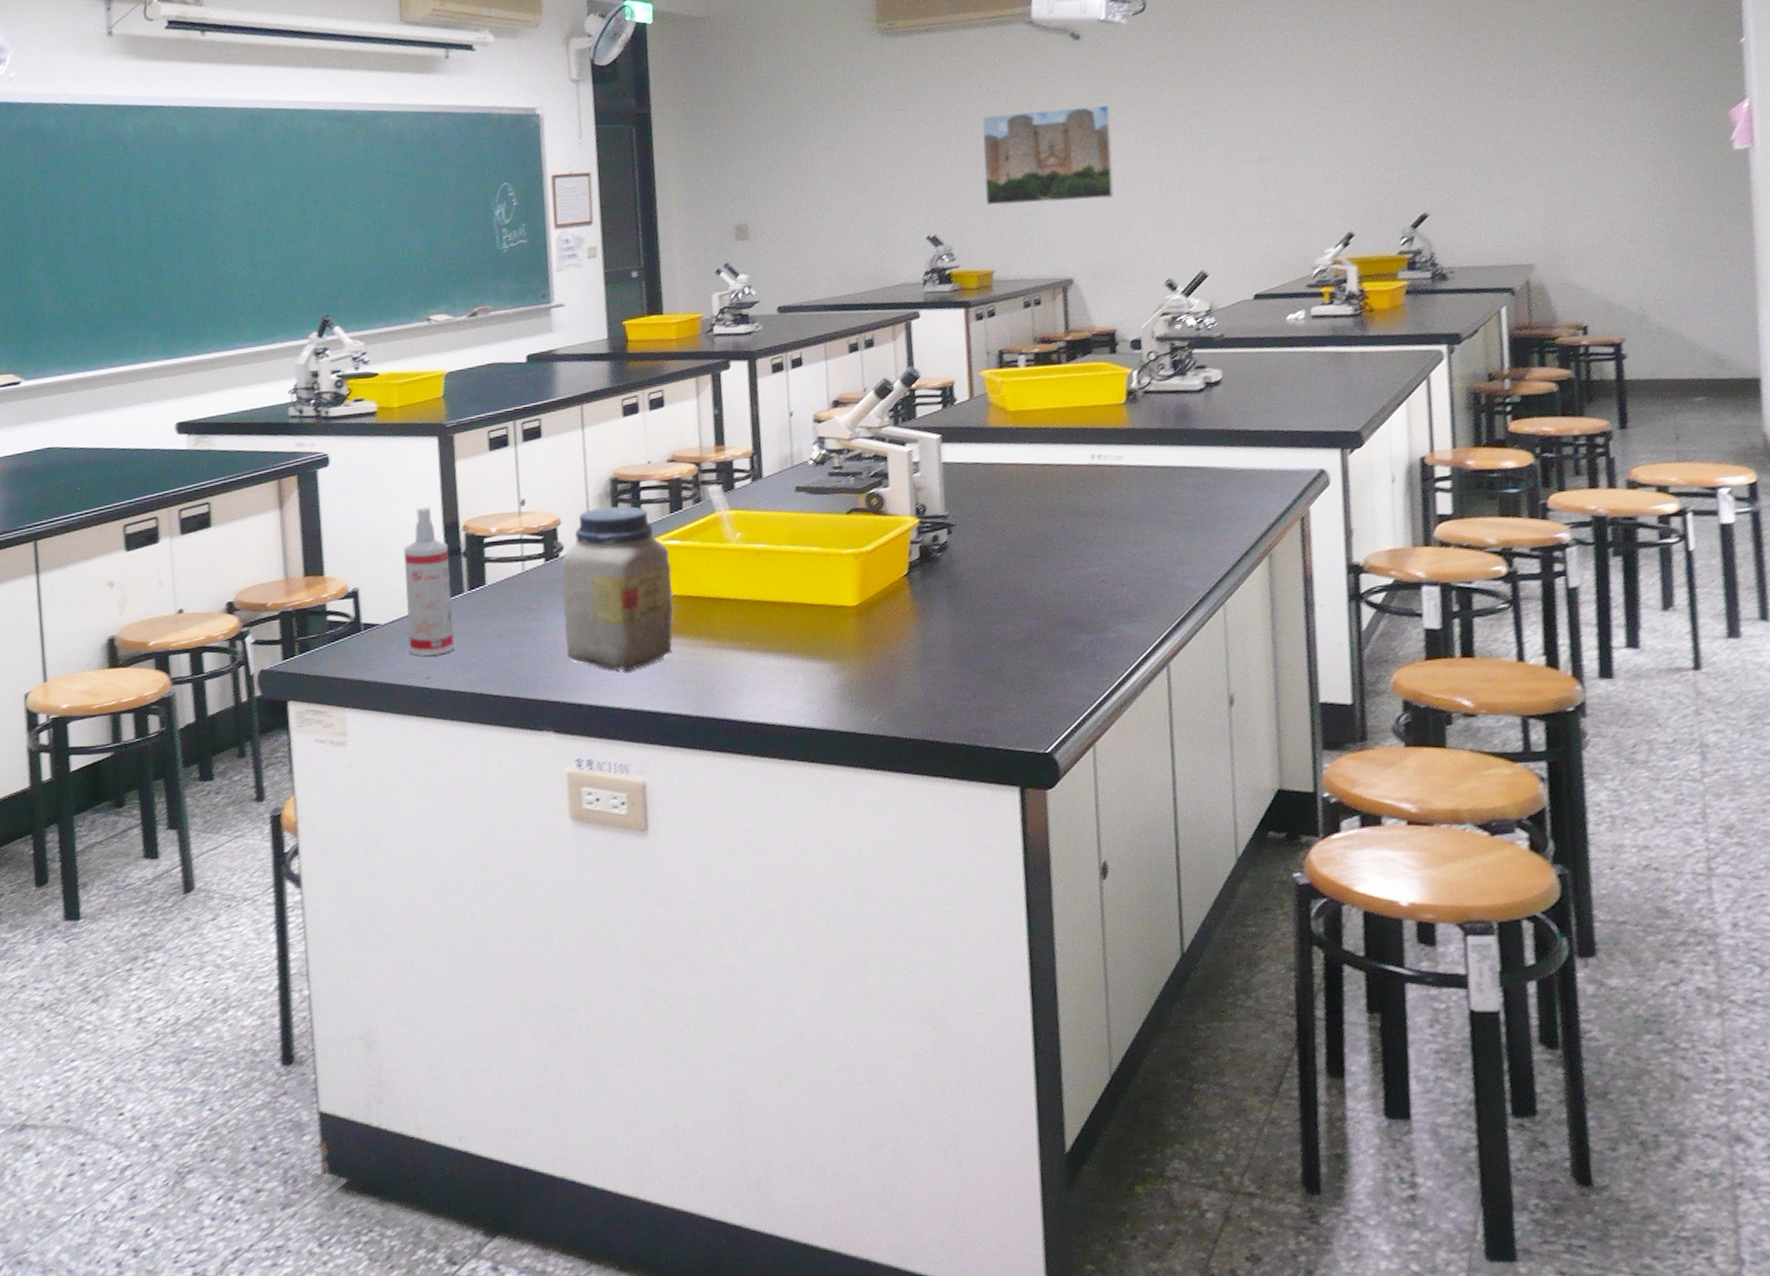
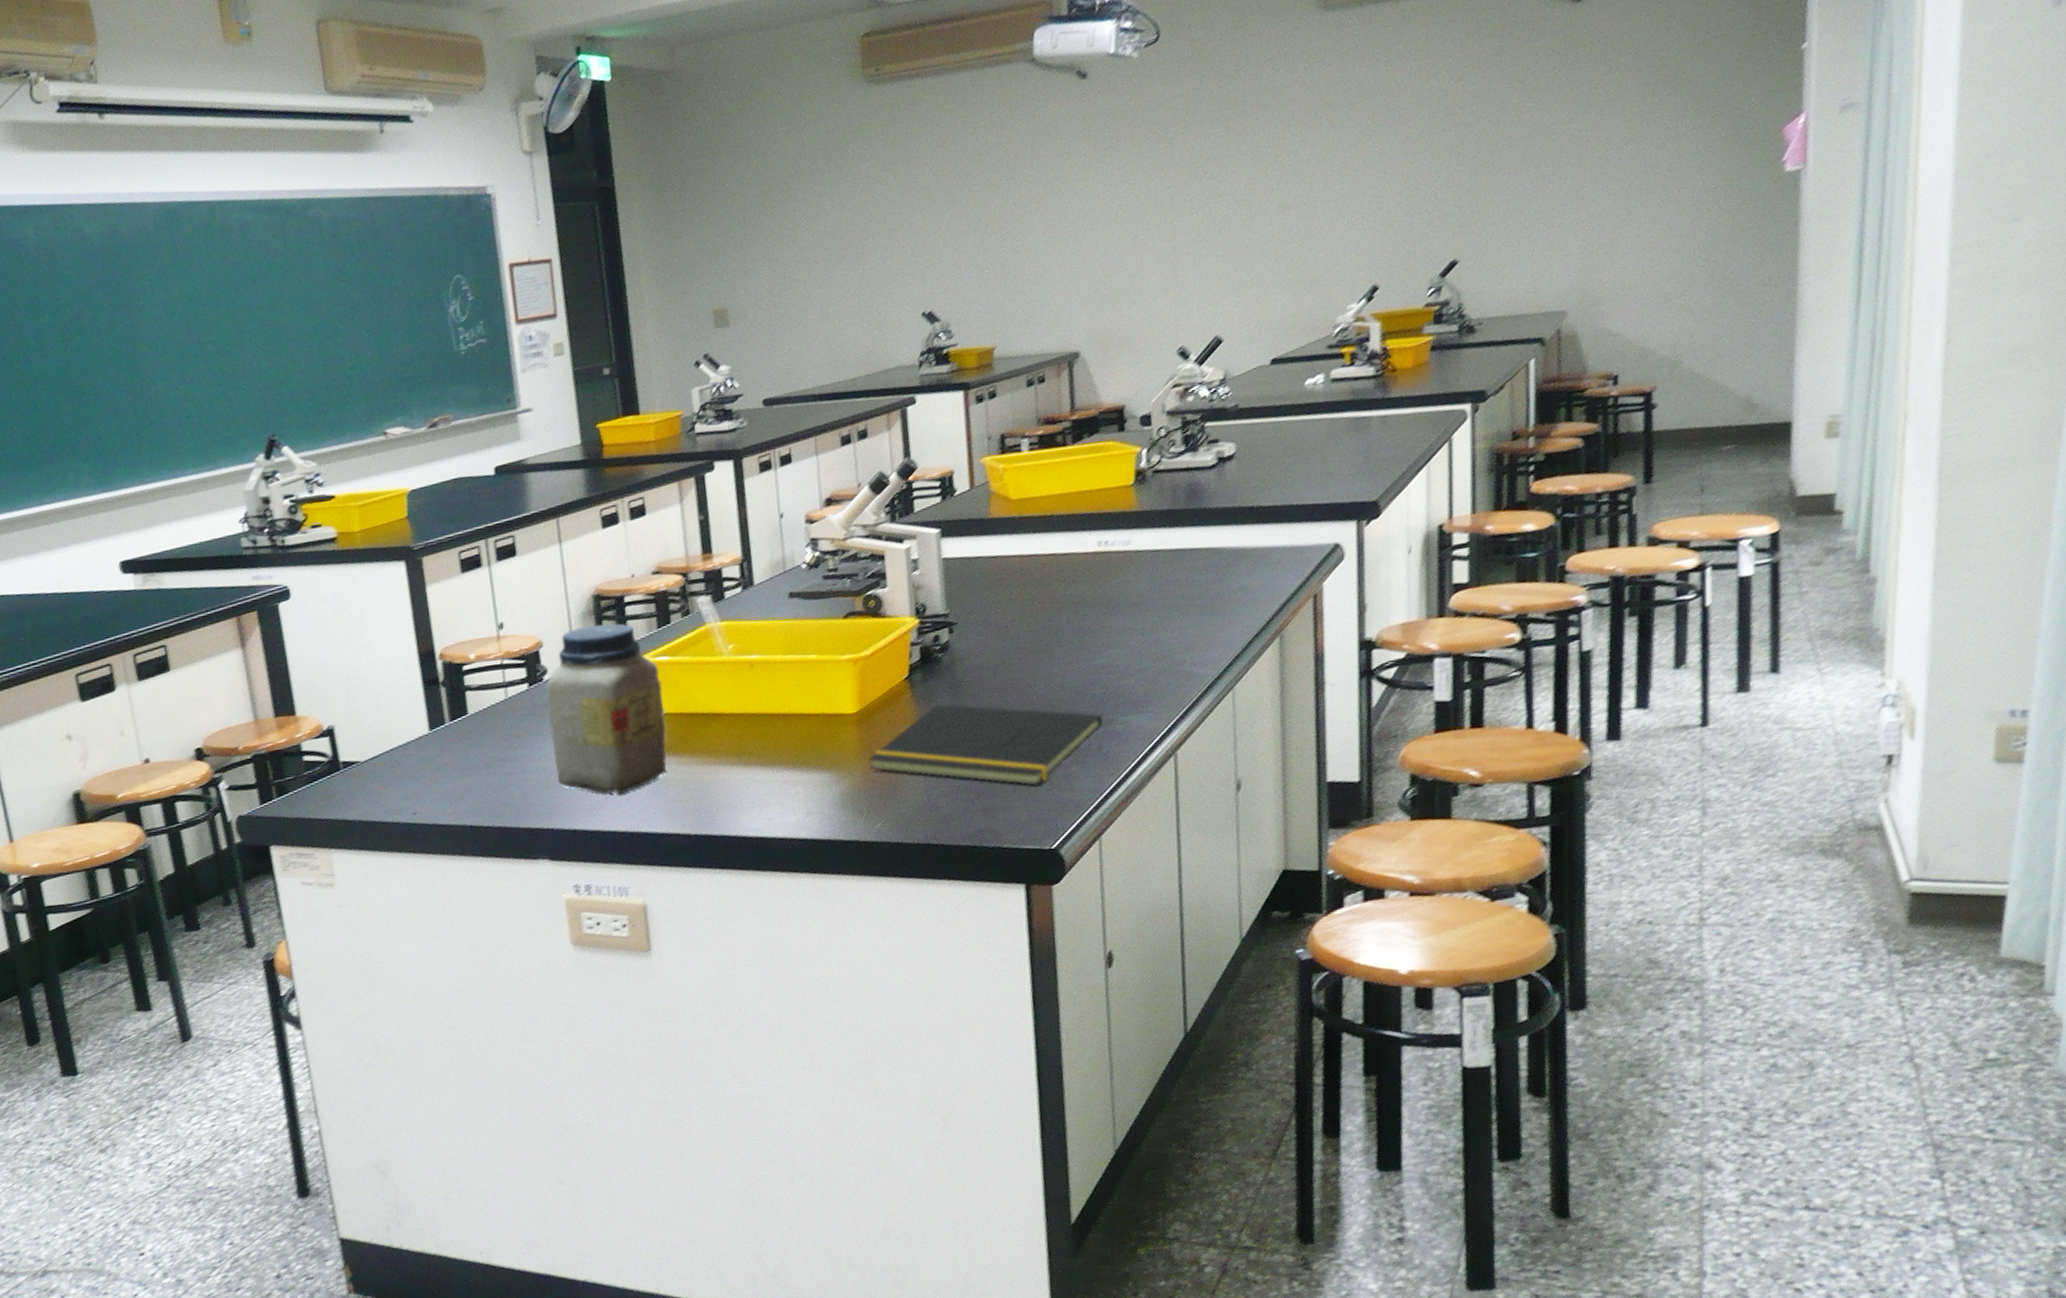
spray bottle: present [403,507,454,657] -> none [377,636,440,792]
notepad: none [868,601,1097,688] -> present [869,703,1104,786]
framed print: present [980,104,1114,206] -> none [978,152,1124,275]

